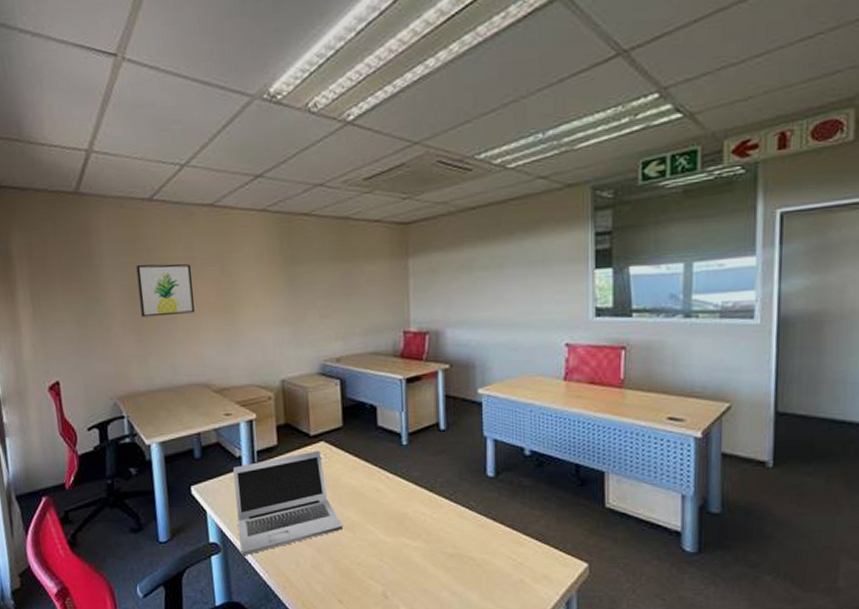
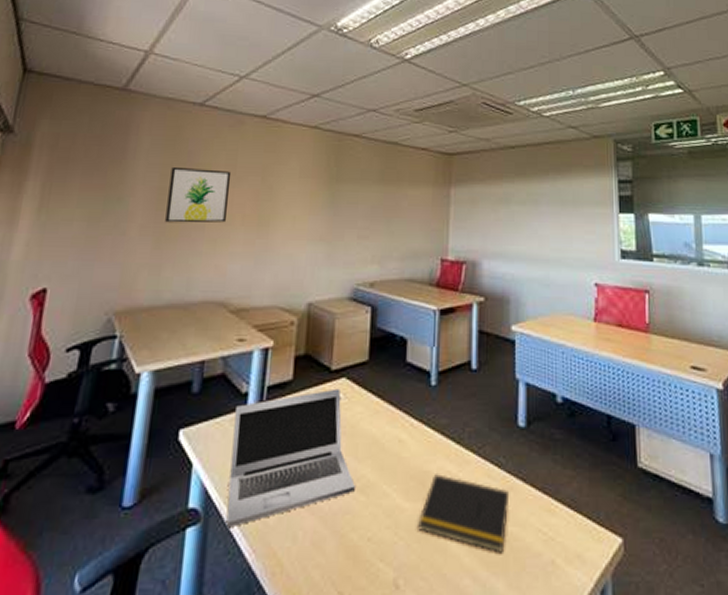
notepad: none [400,515,481,574] -> present [418,474,510,553]

